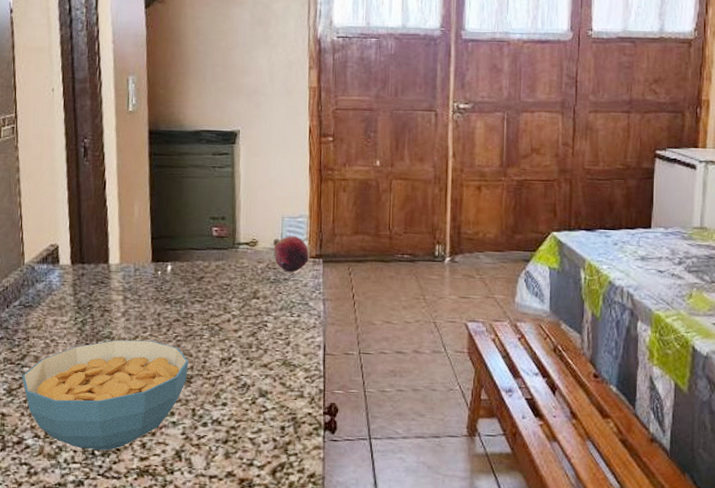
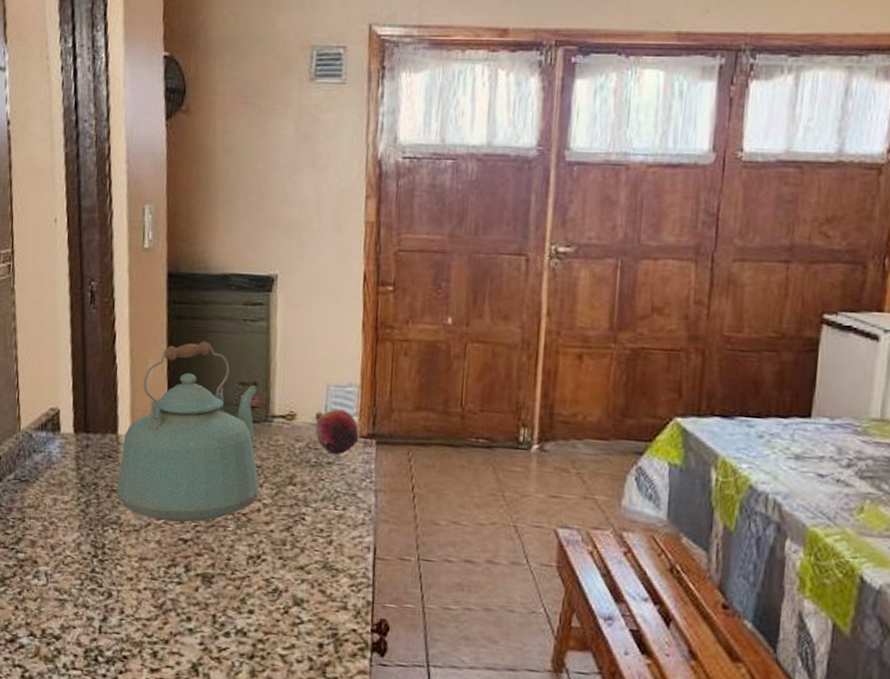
cereal bowl: present [22,340,189,451] -> none [16,526,209,657]
kettle: none [109,184,229,334] -> present [117,340,260,522]

